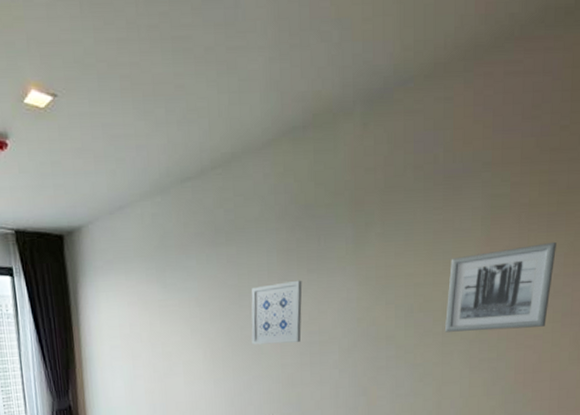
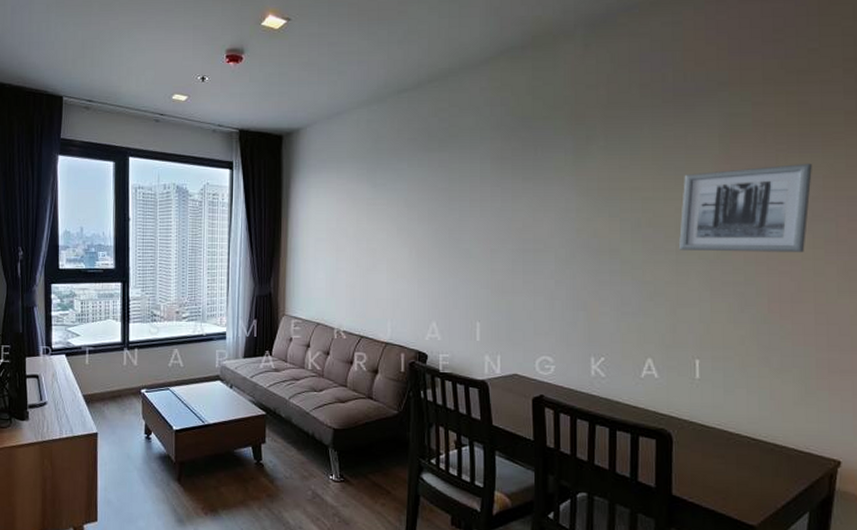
wall art: present [251,280,303,345] -> none [460,187,517,248]

